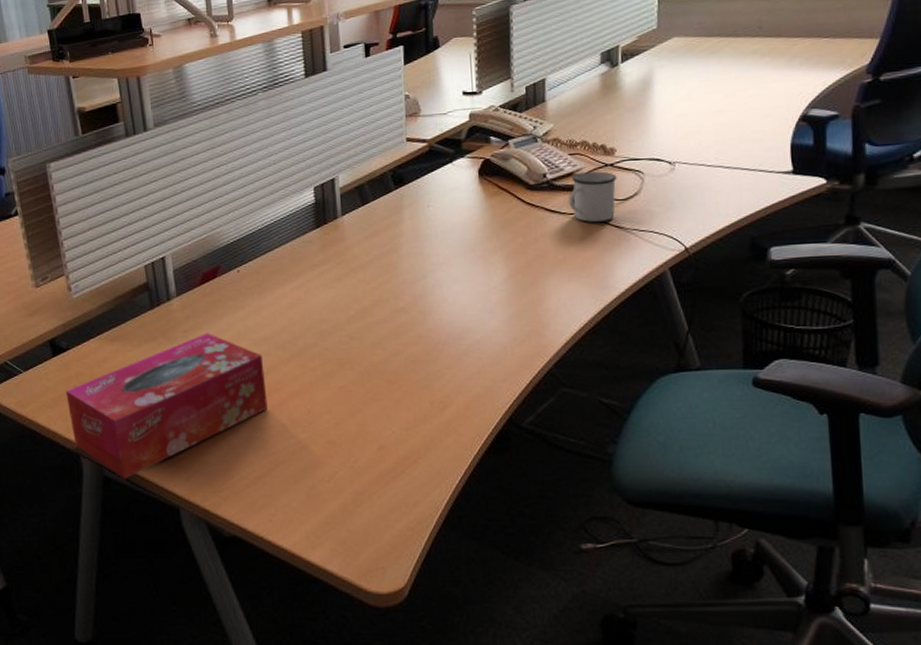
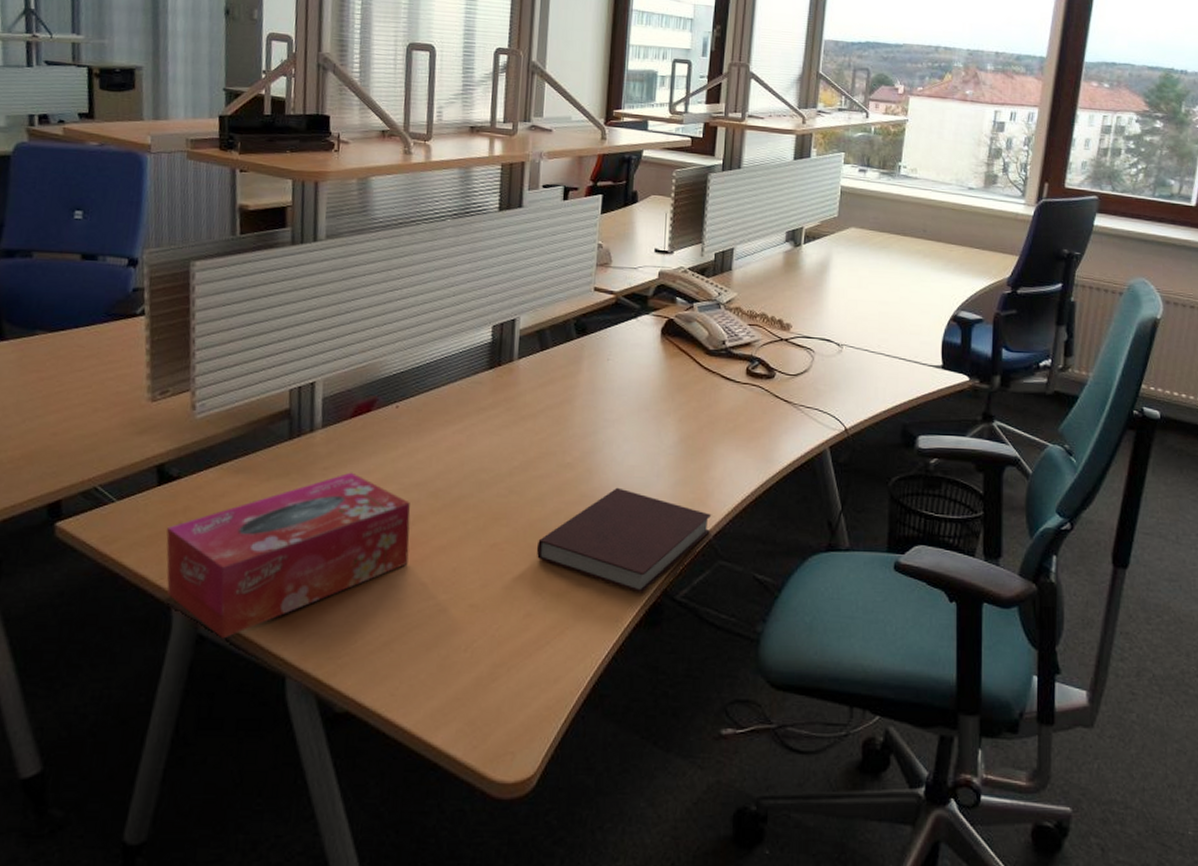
notebook: none [381,326,550,423] -> present [536,487,712,594]
mug: present [568,171,617,222] -> none [744,344,790,394]

